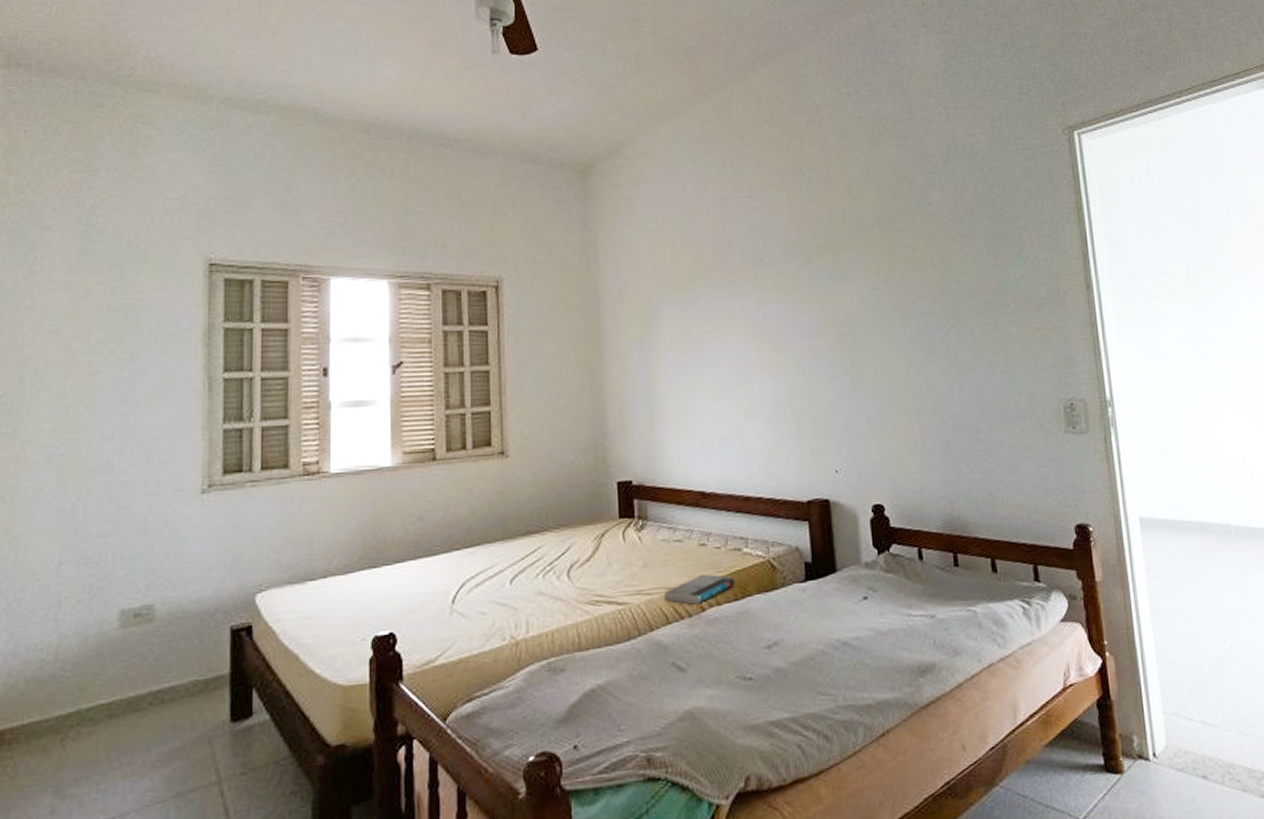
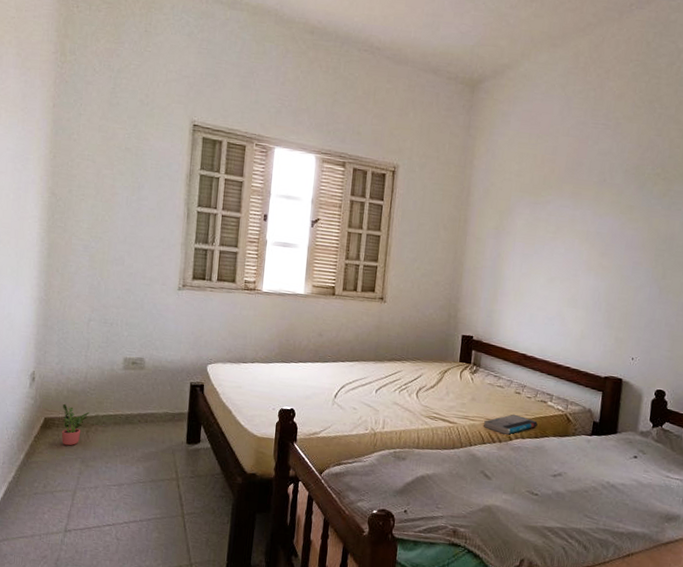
potted plant: none [16,703,64,772] -> present [61,403,89,446]

